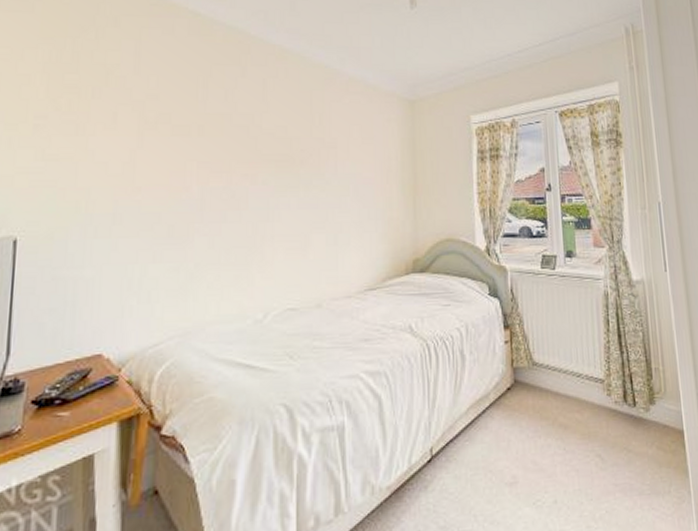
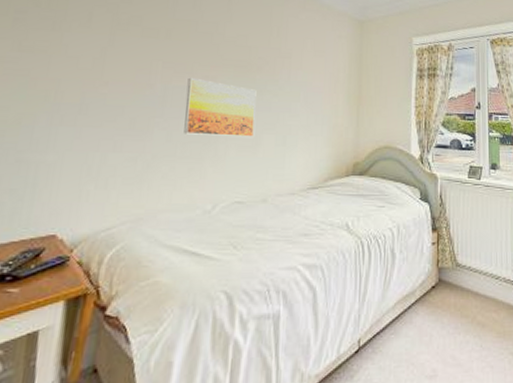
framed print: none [225,177,303,239] -> present [184,77,257,138]

